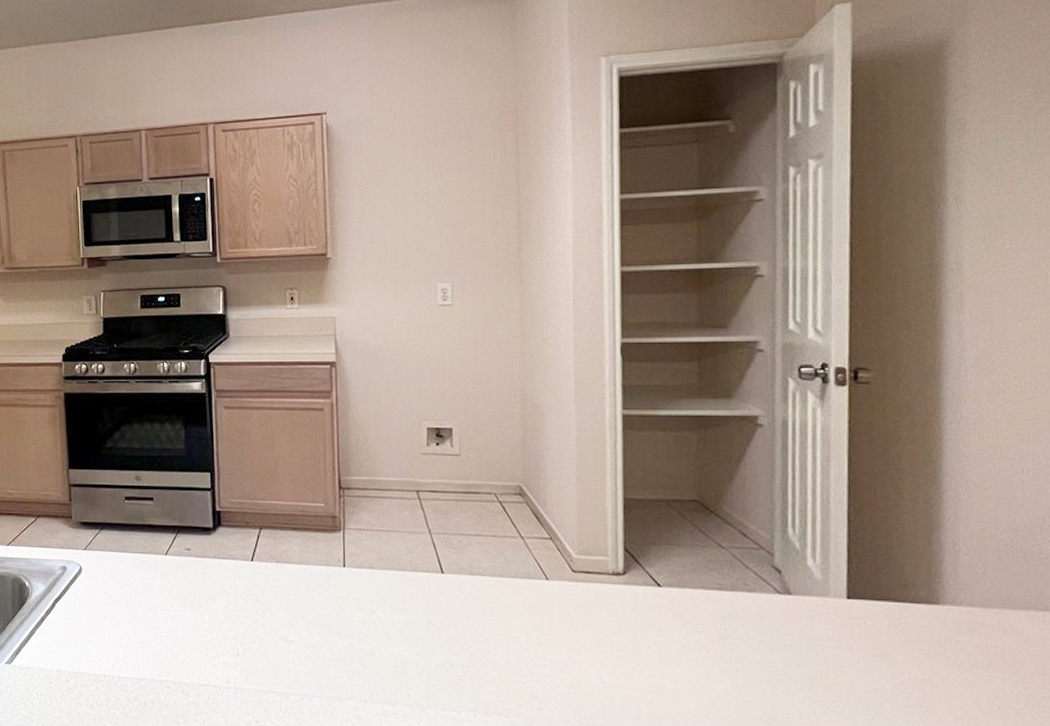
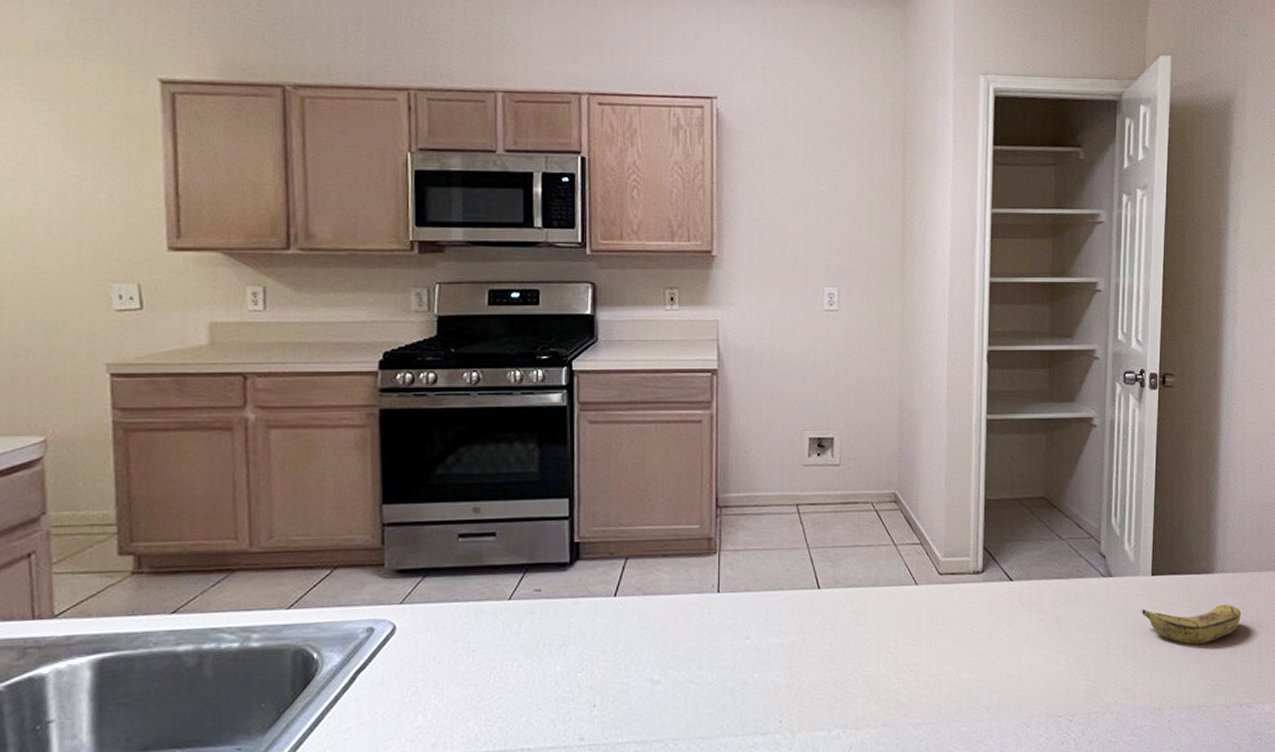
banana: none [835,635,986,686] -> present [1142,604,1242,645]

